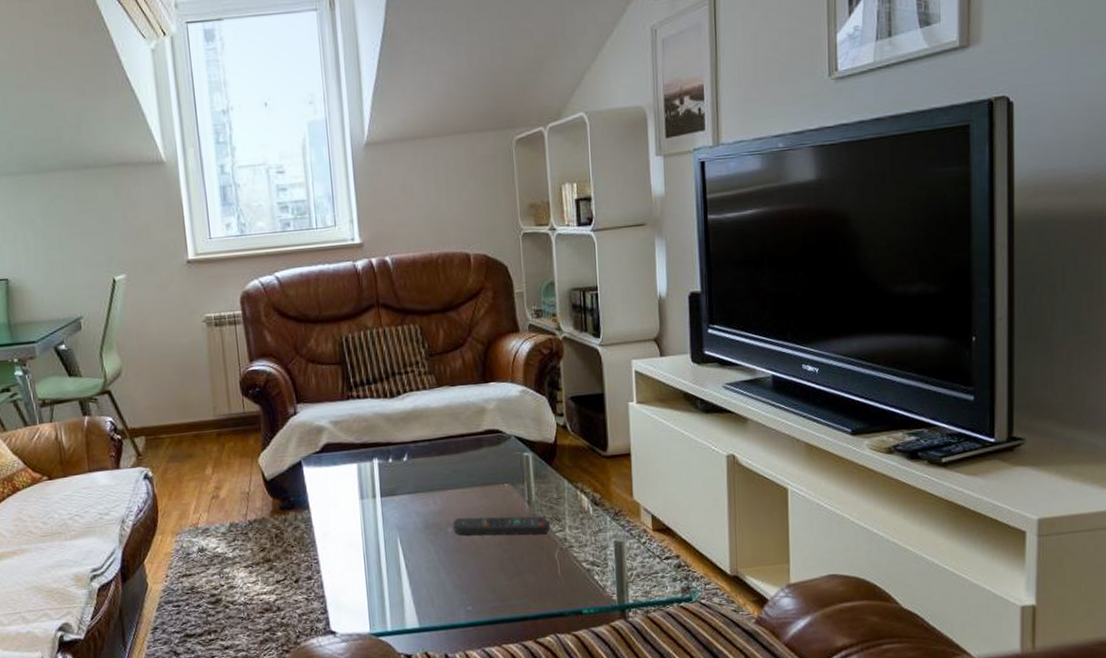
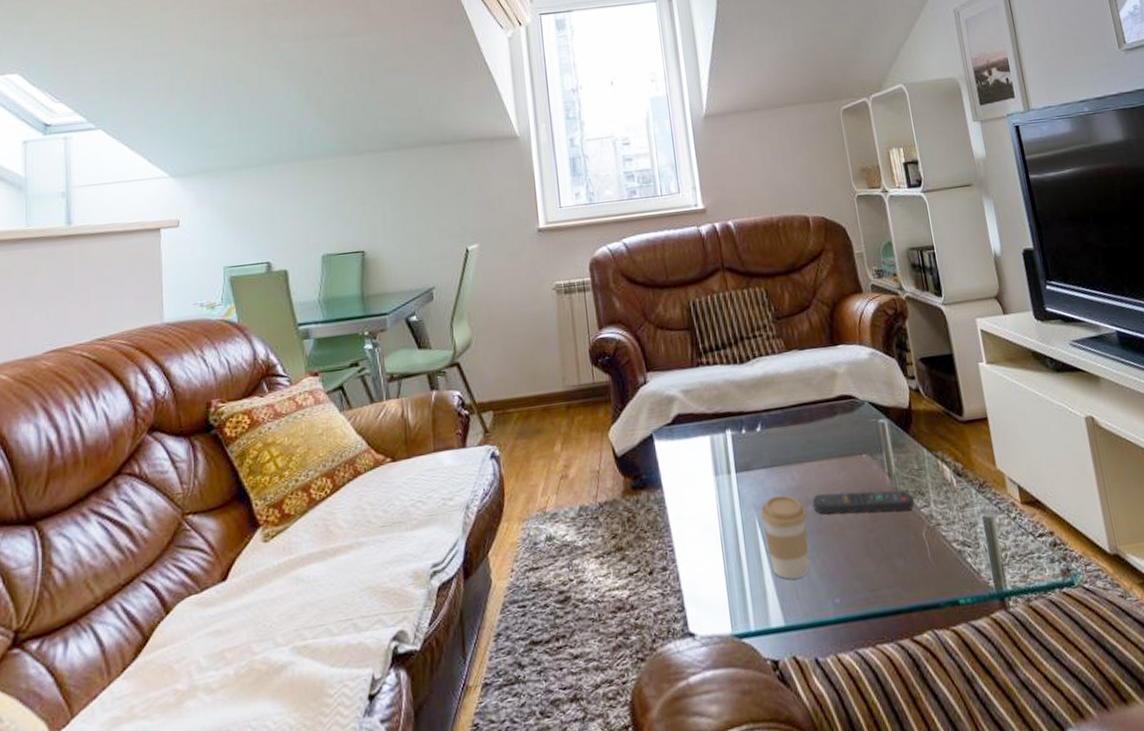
coffee cup: none [402,517,447,590] -> present [760,495,809,580]

